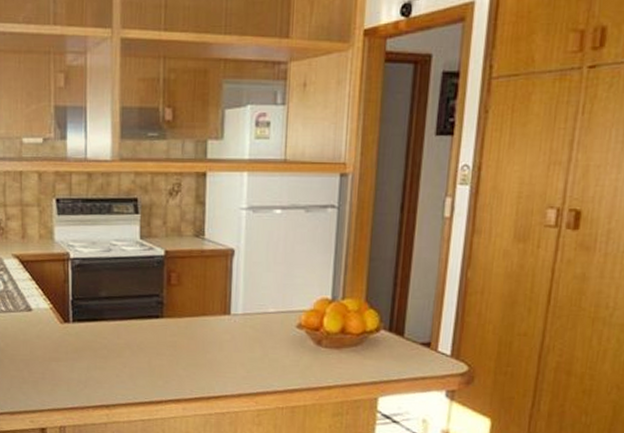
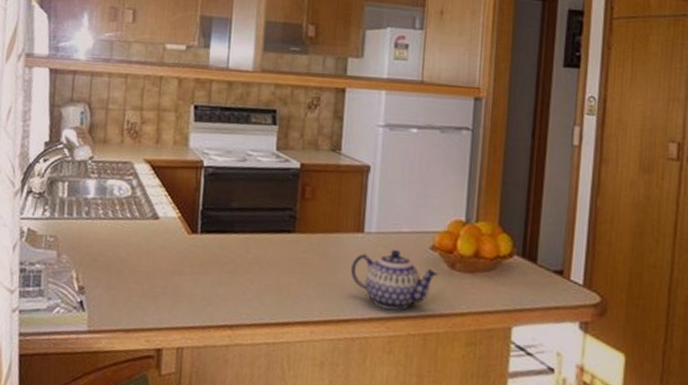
teapot: none [218,330,306,386] -> present [350,250,439,310]

